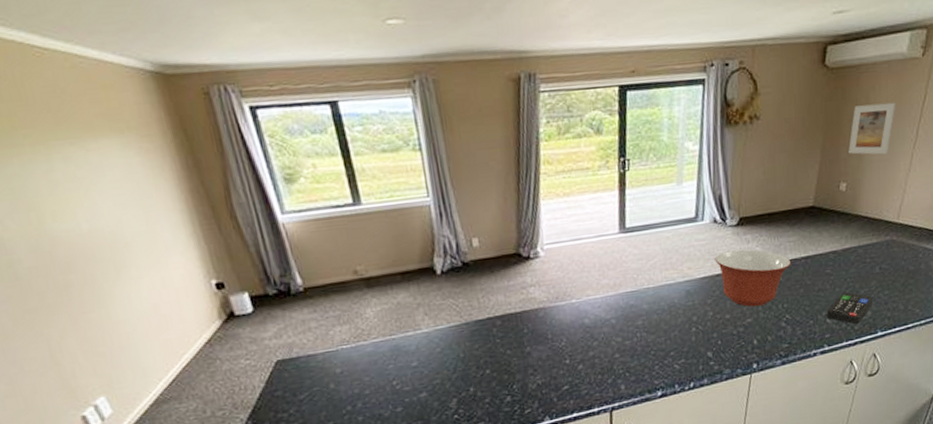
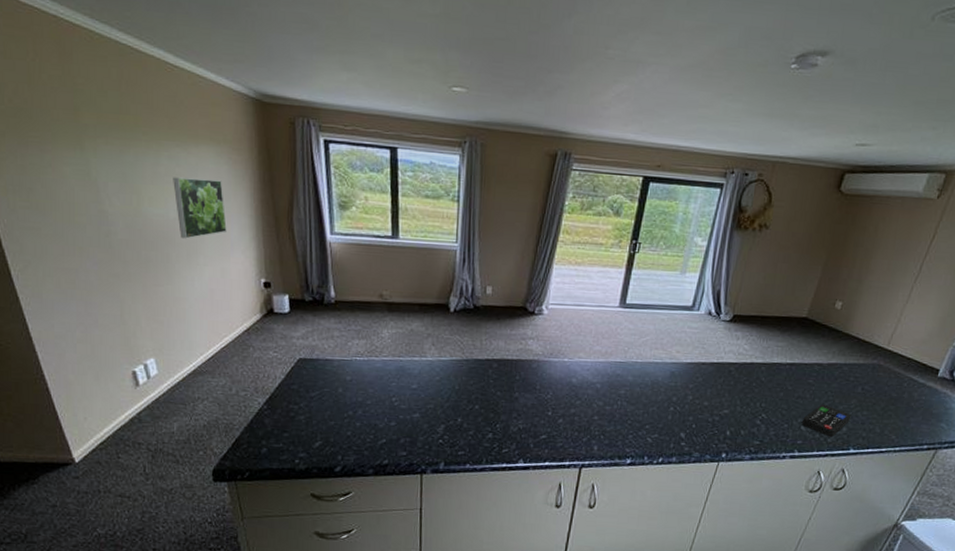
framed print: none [75,176,157,253] -> present [173,177,227,239]
mixing bowl: present [714,249,792,307] -> none [703,343,776,400]
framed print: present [849,102,896,155] -> none [849,233,904,283]

